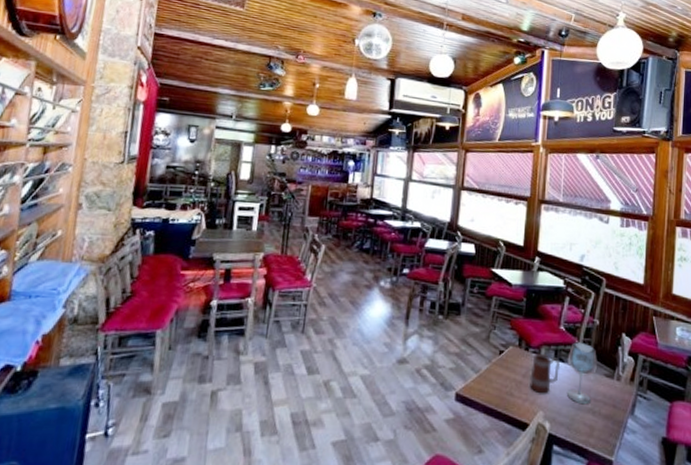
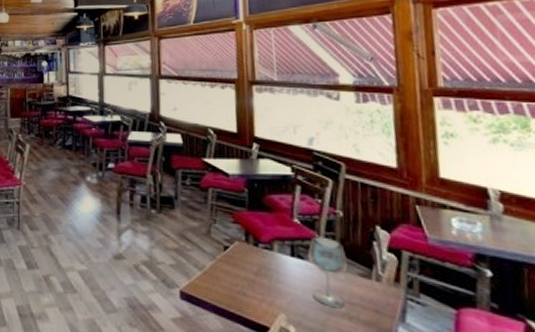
beer mug: present [530,354,561,394] -> none [264,250,300,295]

